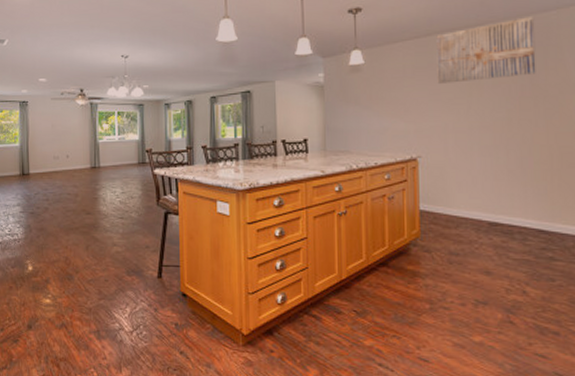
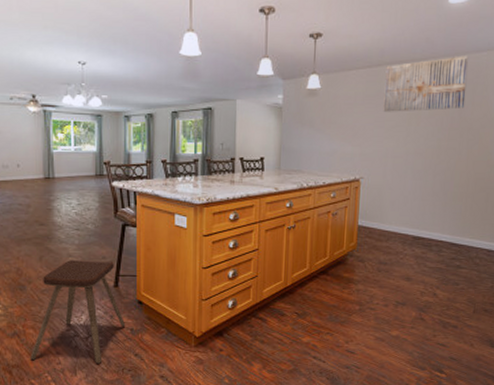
music stool: none [77,249,170,361] -> present [30,260,126,364]

